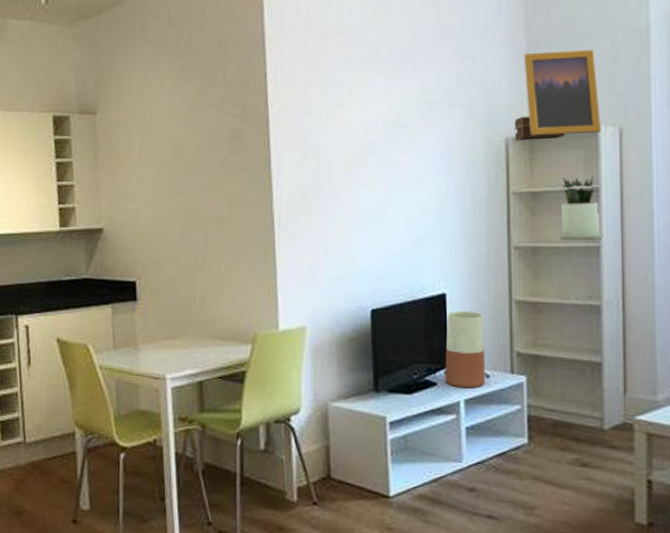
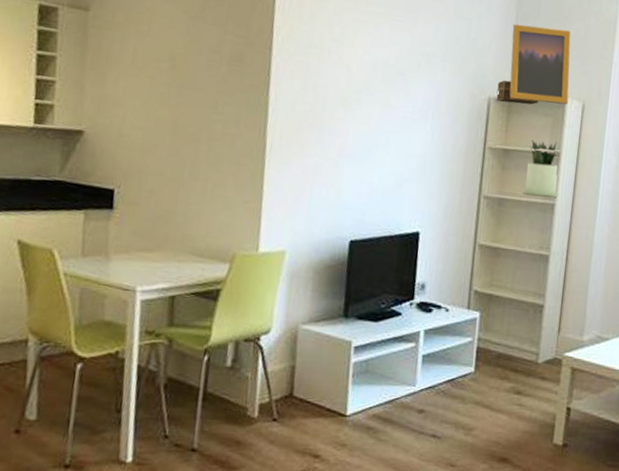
vase: present [445,310,486,389] -> none [409,248,450,320]

